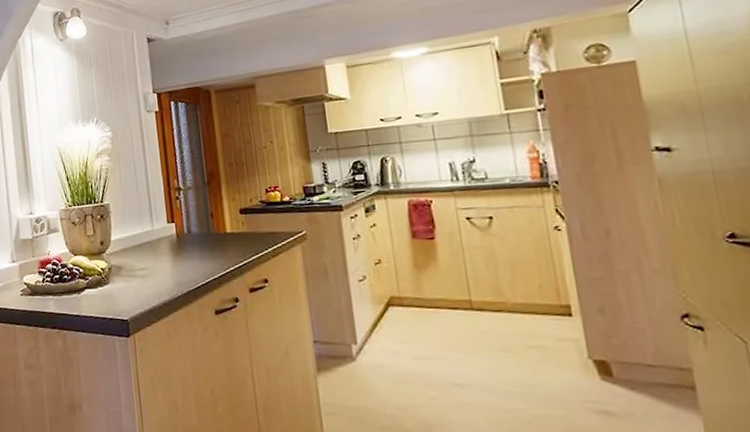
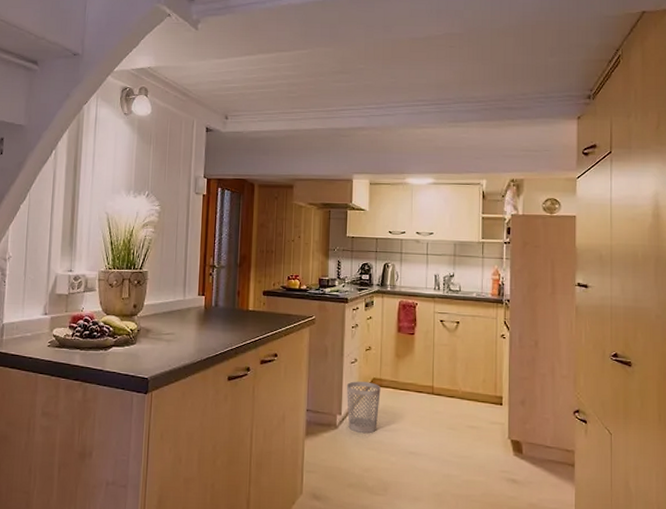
wastebasket: none [357,302,406,365] -> present [346,381,381,434]

